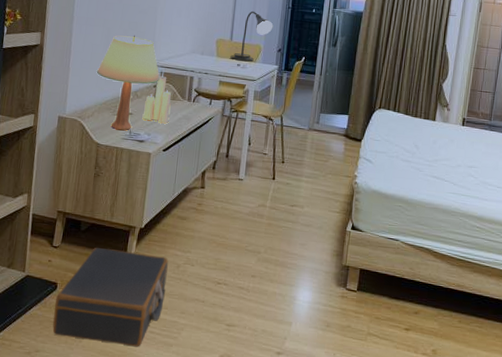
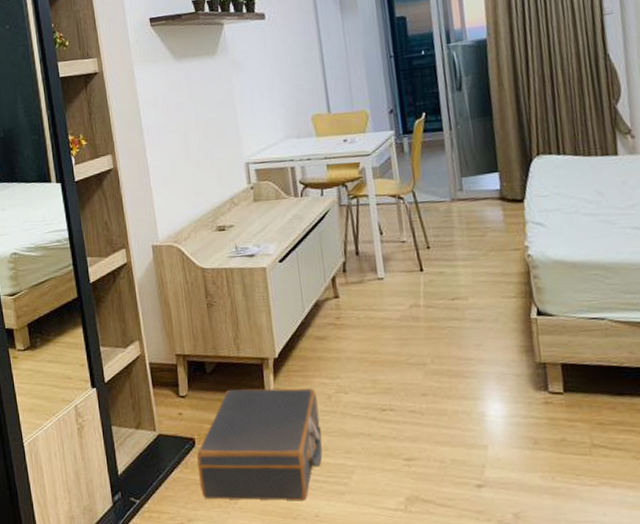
table lamp: present [96,35,161,131] -> none [182,133,257,248]
candle: present [143,71,171,124] -> none [245,168,278,230]
desk lamp: present [230,11,273,62] -> none [332,71,377,136]

